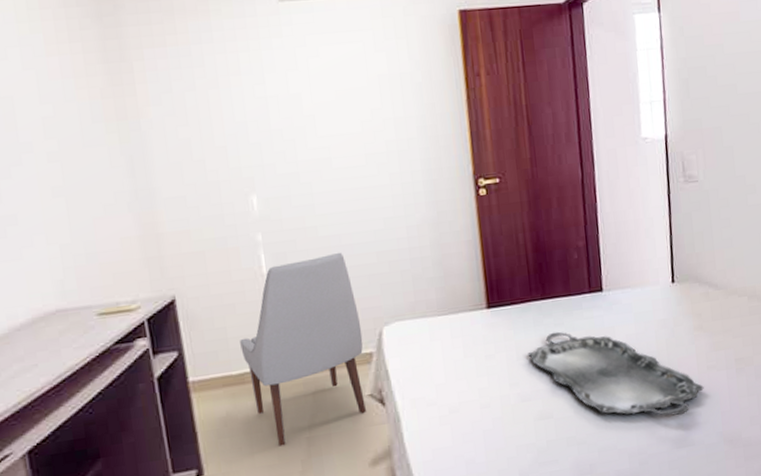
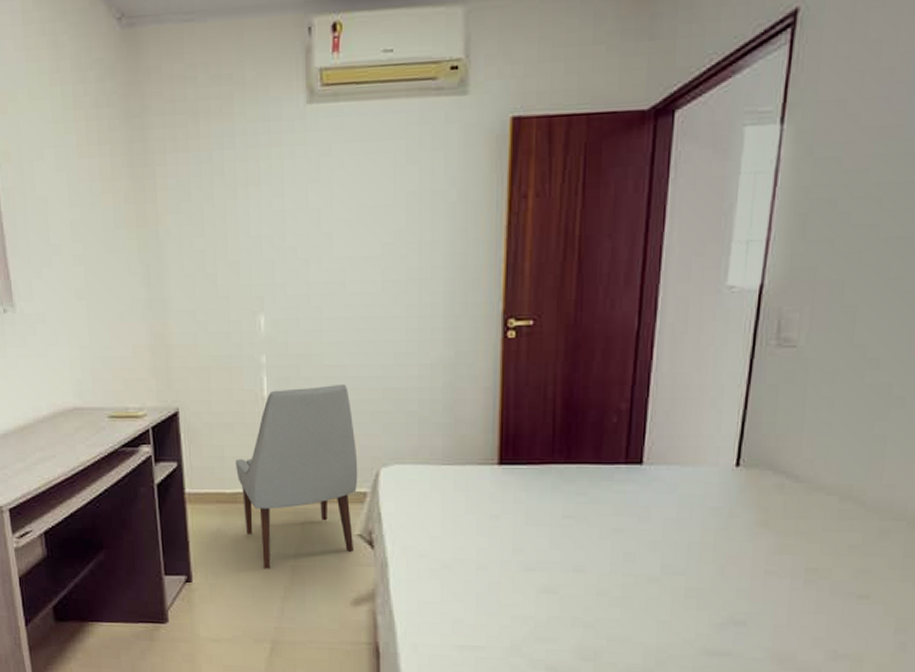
serving tray: present [527,331,704,416] -> none [539,501,756,620]

